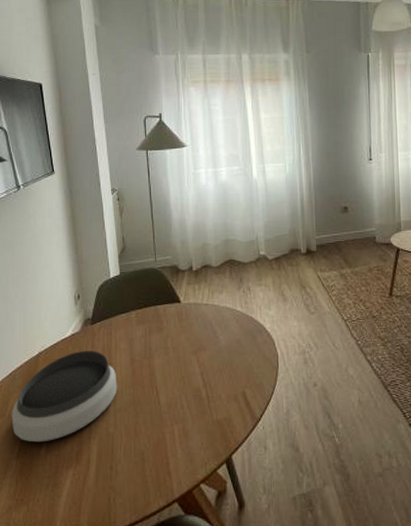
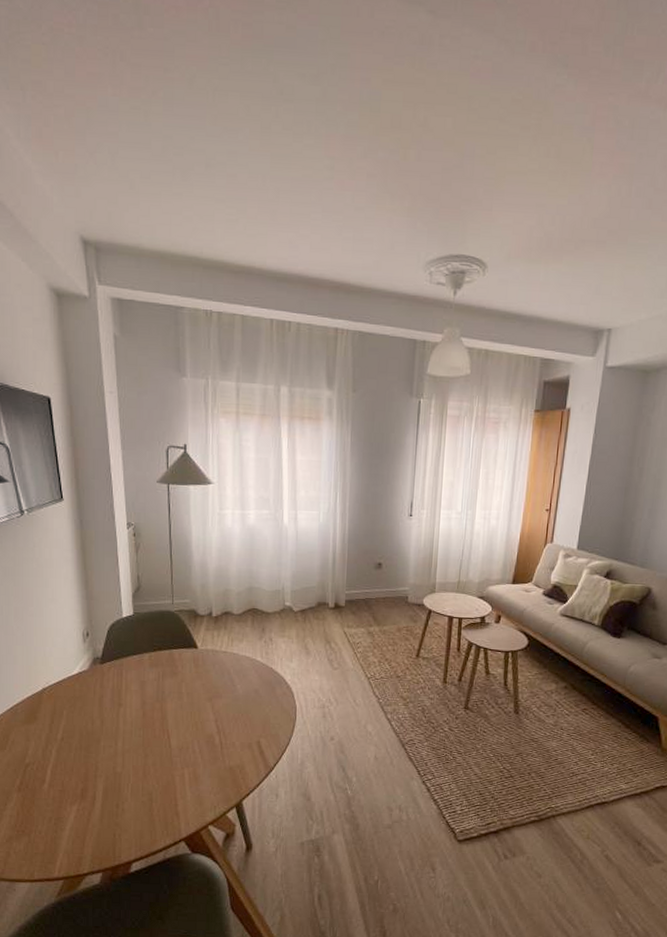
bowl: present [11,350,117,443] -> none [12,689,127,777]

